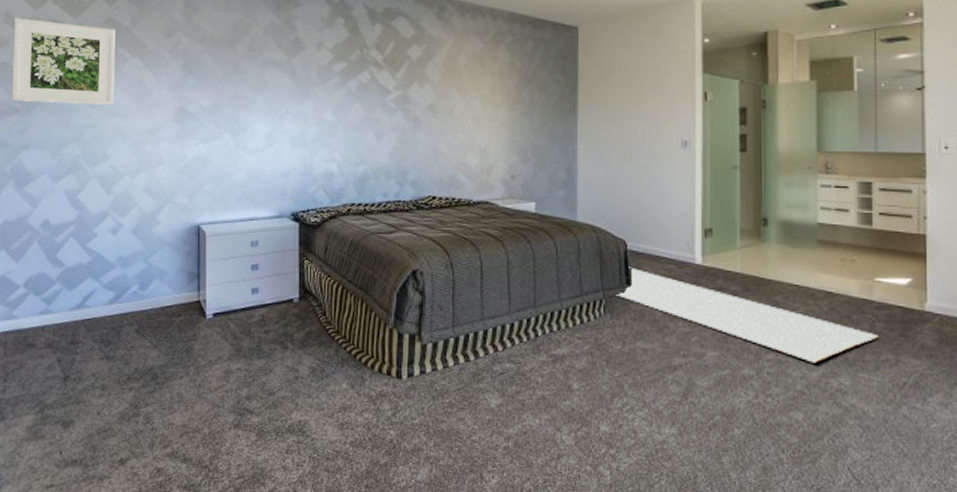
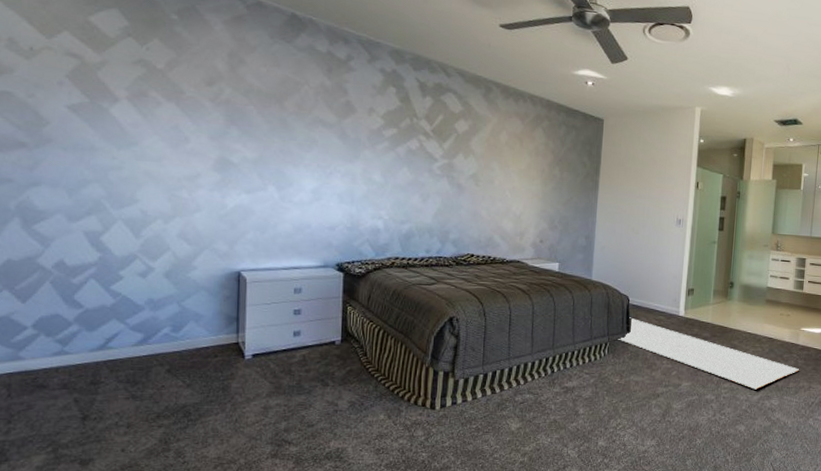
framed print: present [12,17,115,105] -> none [17,44,148,148]

